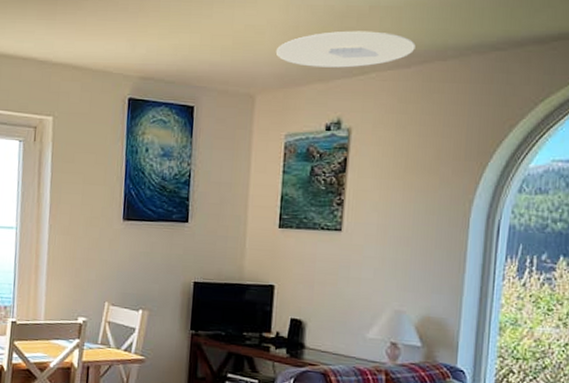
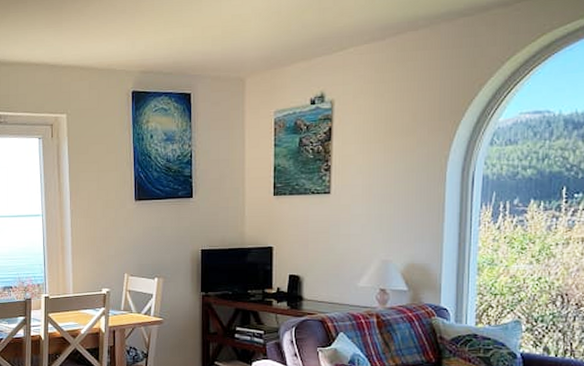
ceiling light: present [275,31,416,68] -> none [261,9,389,48]

